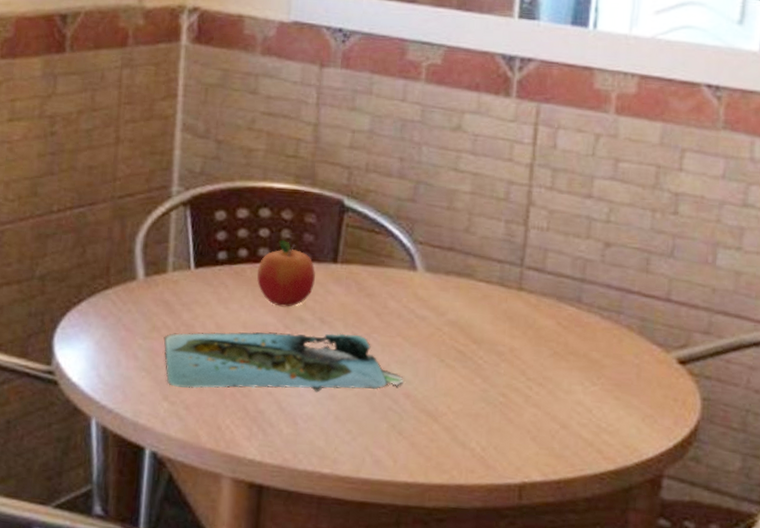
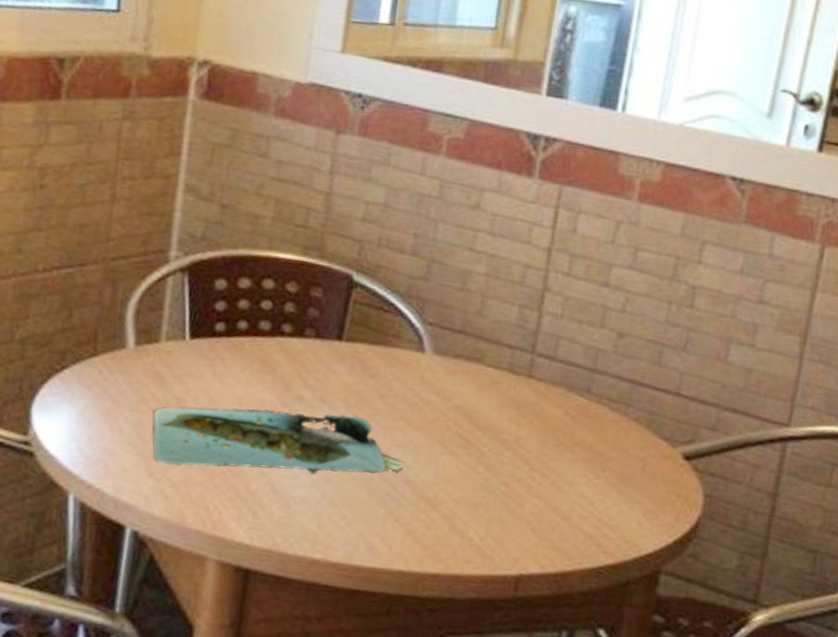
fruit: present [256,239,315,307] -> none [256,313,318,385]

